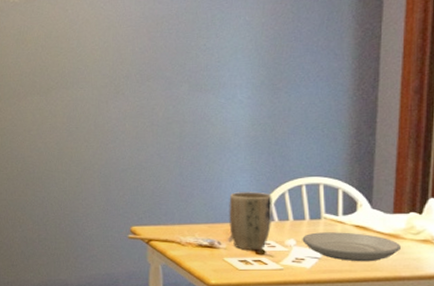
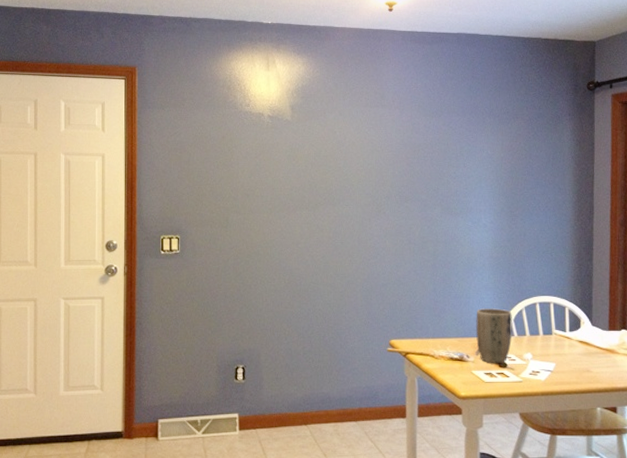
plate: present [302,232,401,262] -> none [537,347,616,375]

